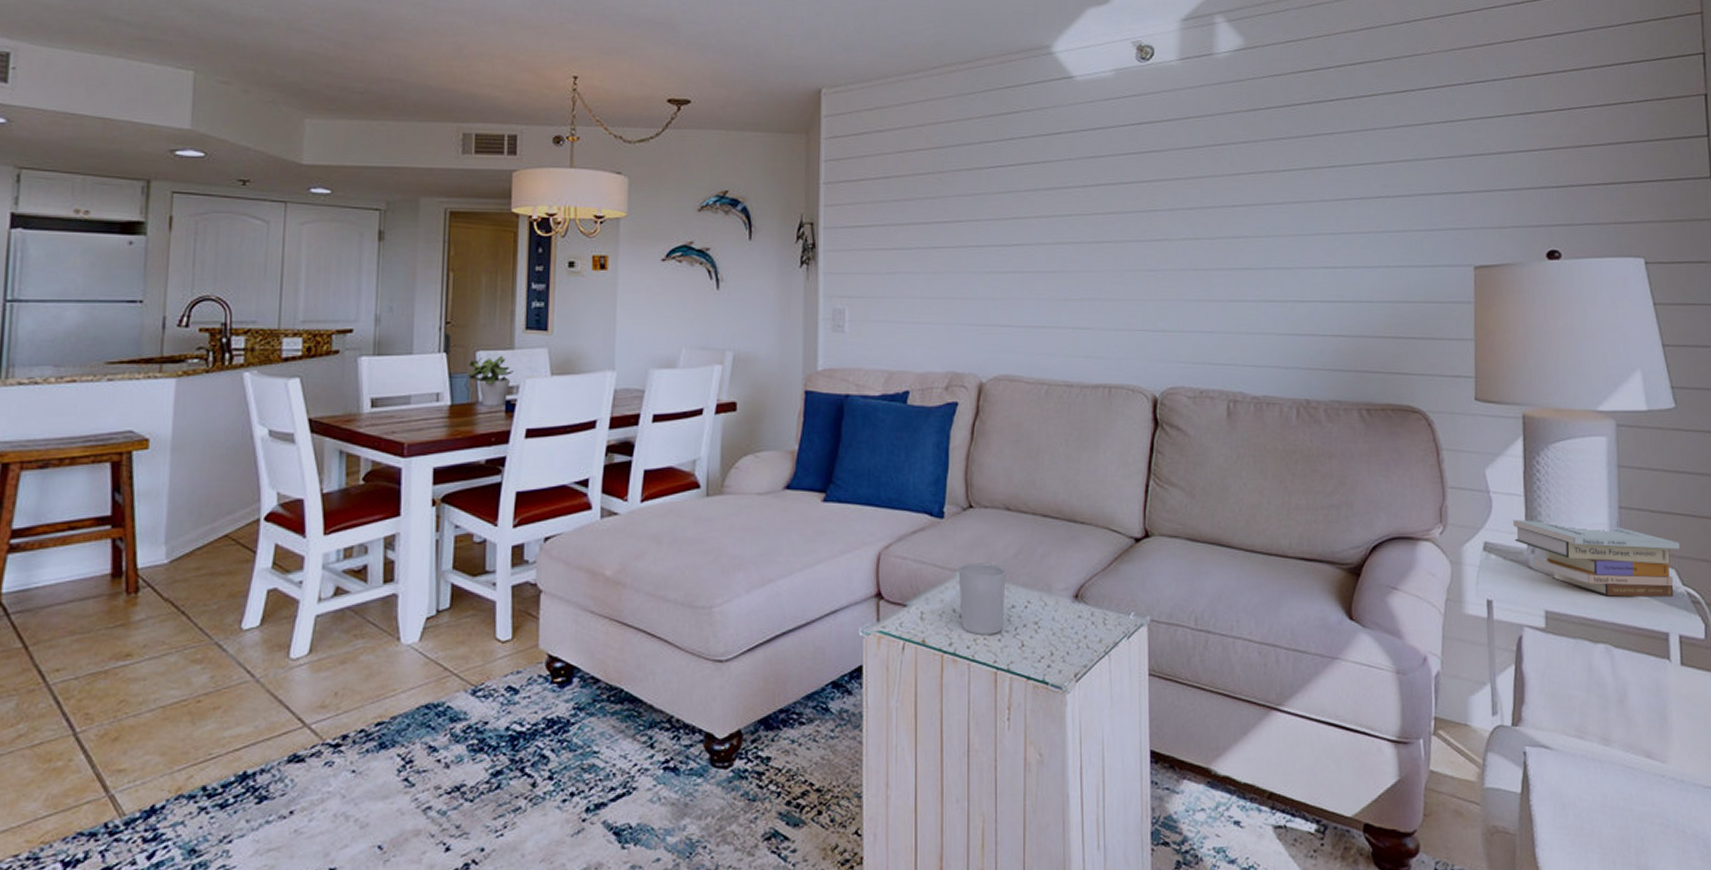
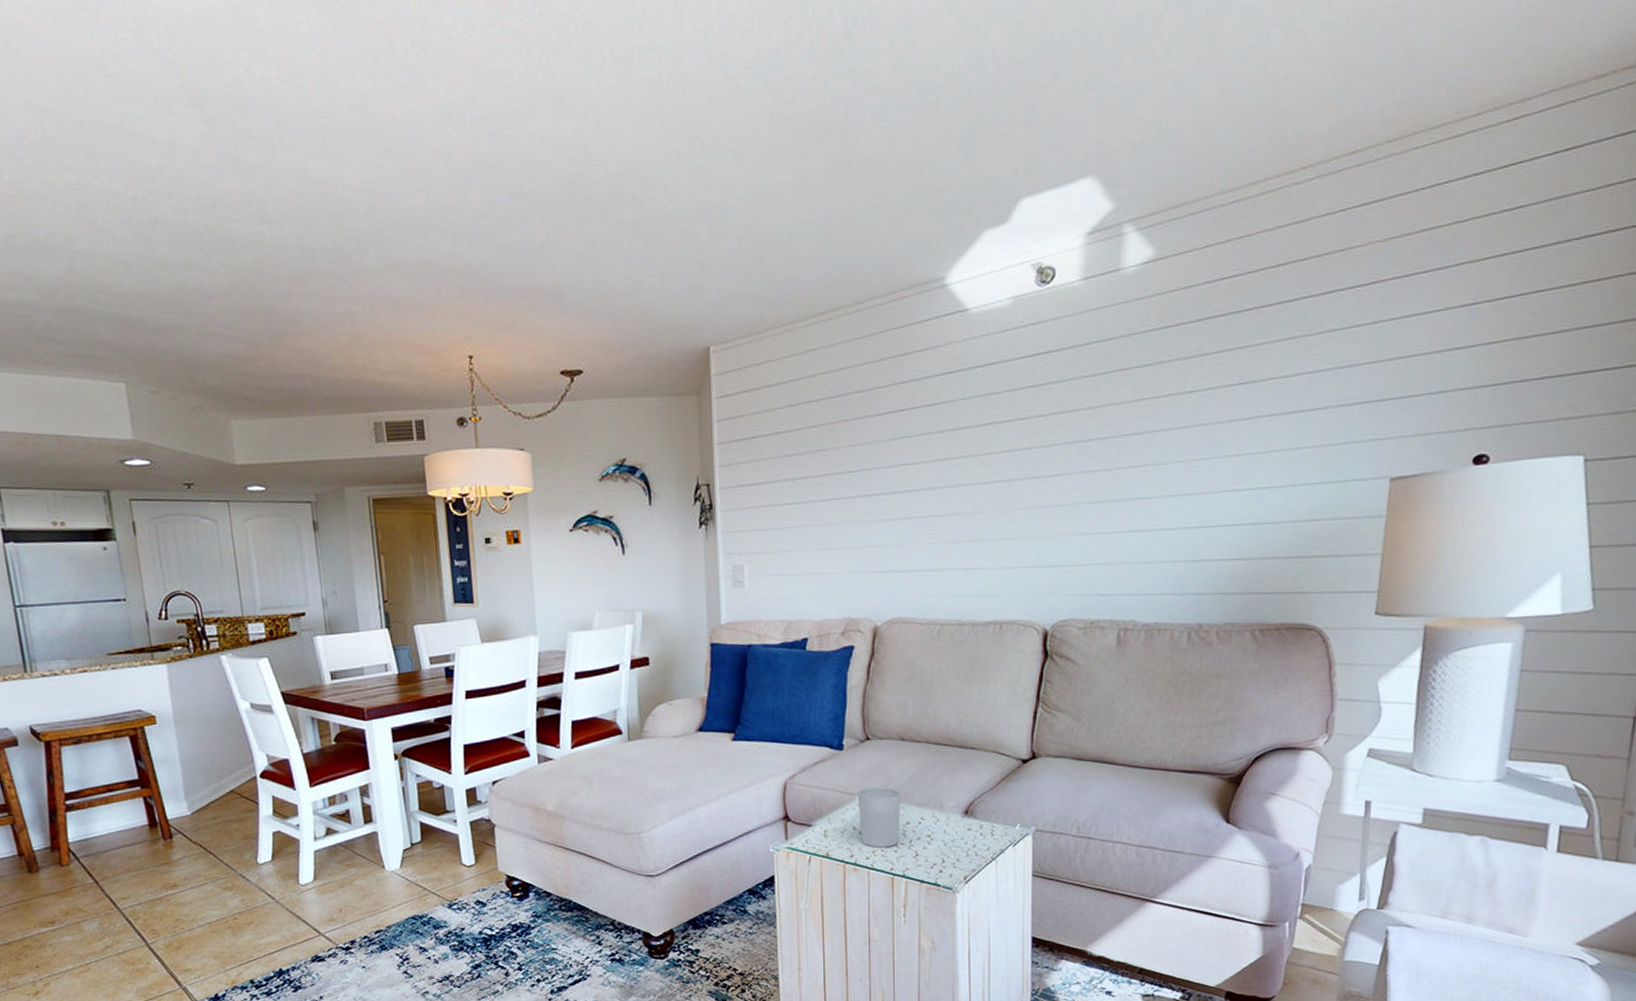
potted plant: present [467,355,513,407] -> none [407,627,448,674]
books: present [1512,519,1680,597] -> none [1400,726,1575,794]

